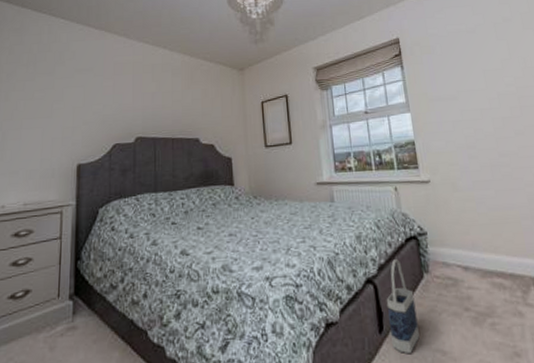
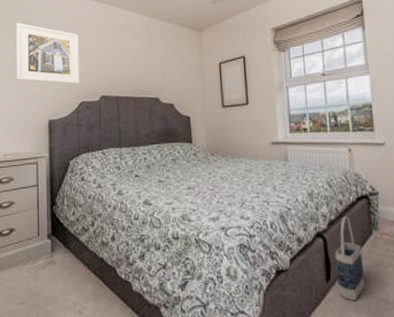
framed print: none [44,61,114,125] -> present [16,22,79,84]

